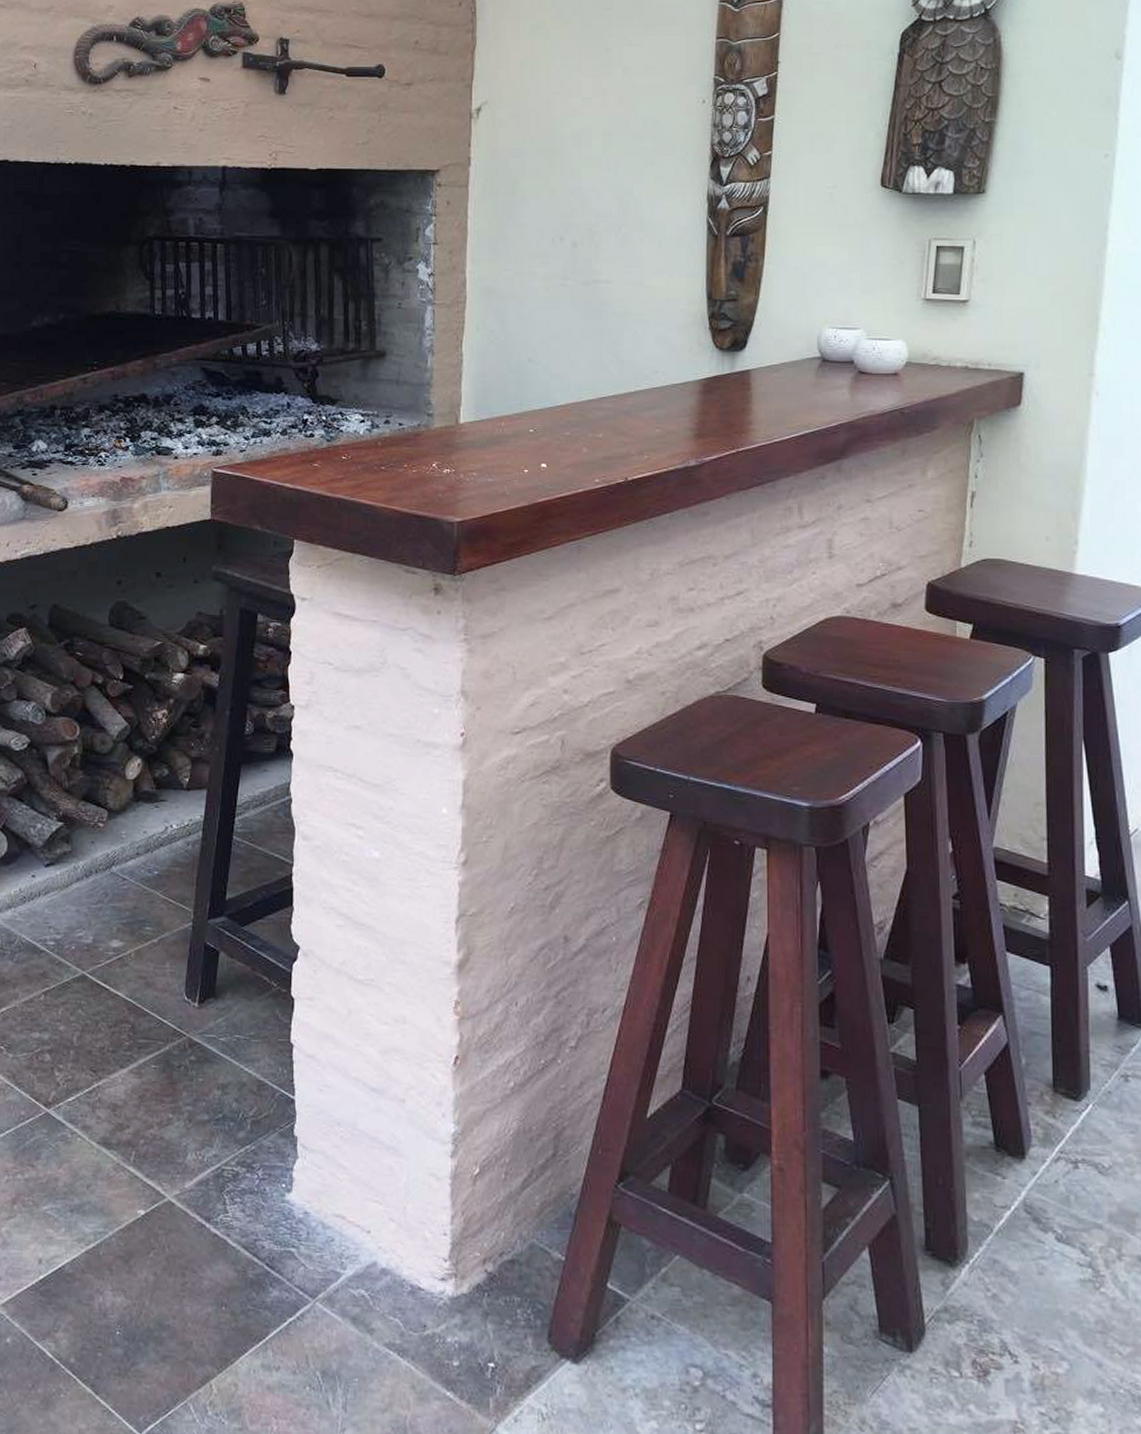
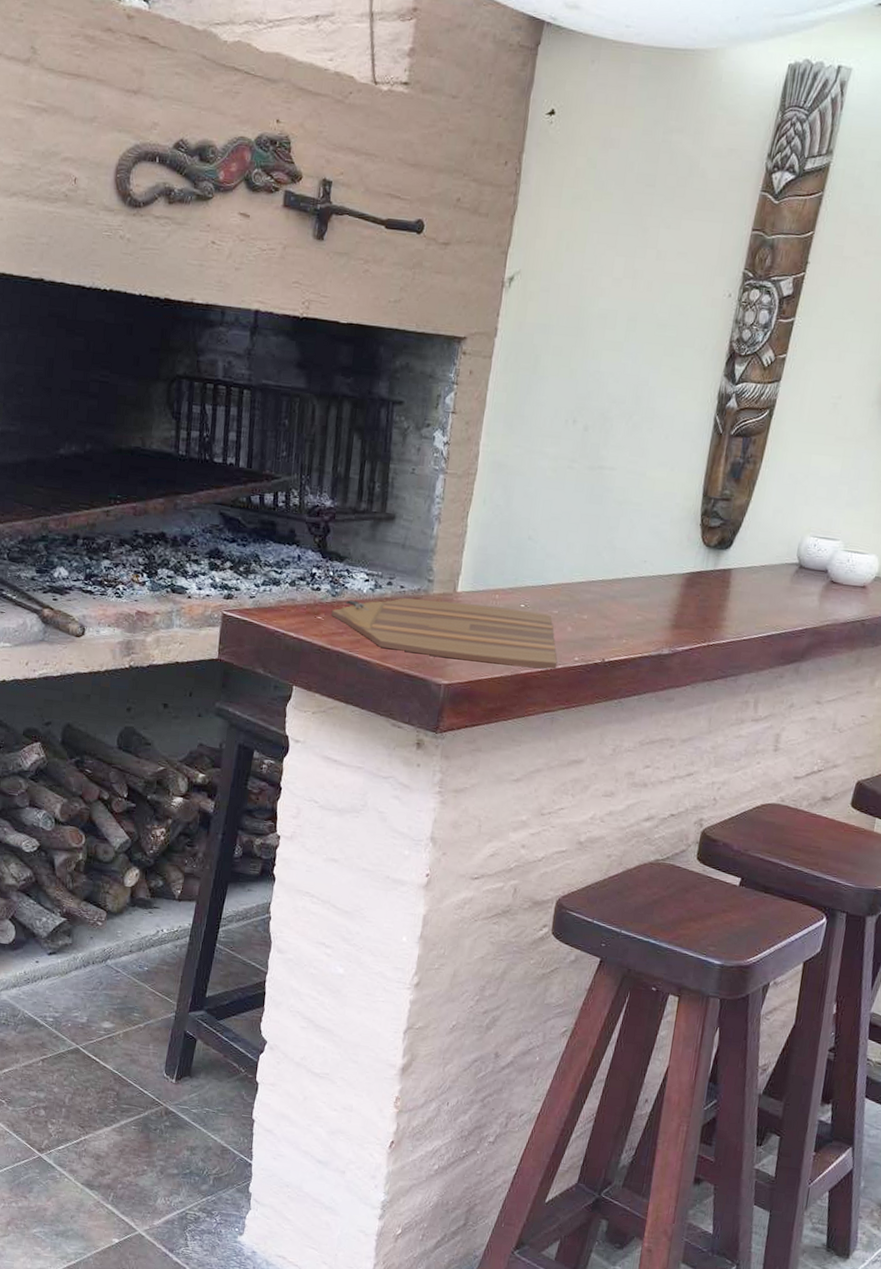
cutting board: none [328,434,577,495] -> present [331,598,558,669]

